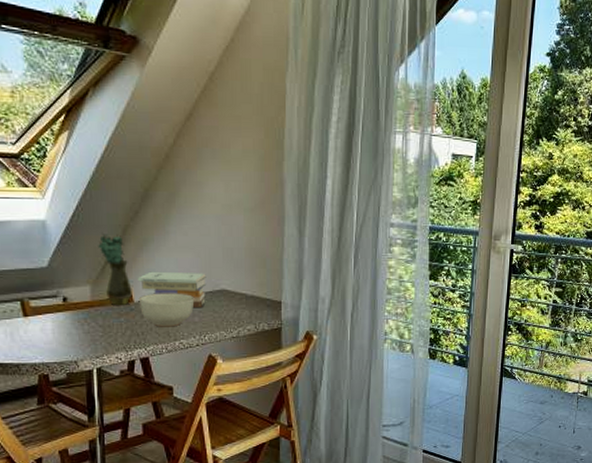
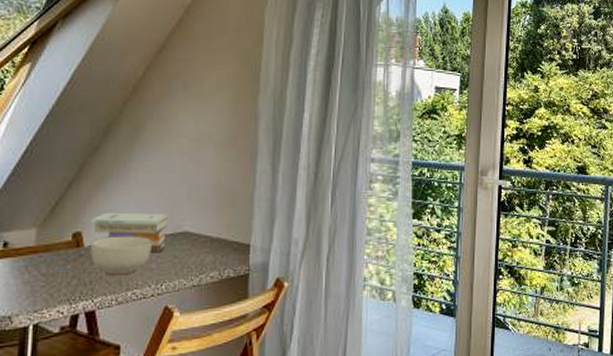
vase: present [98,233,132,305] -> none [50,170,84,250]

